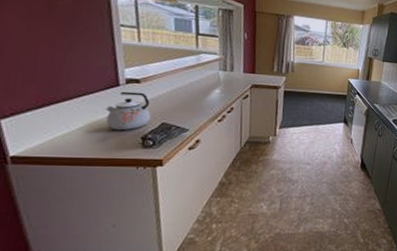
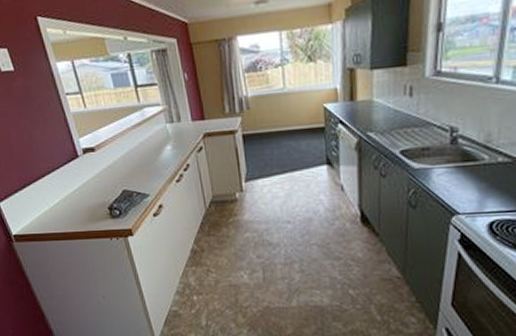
kettle: present [106,91,150,130] -> none [73,161,112,202]

